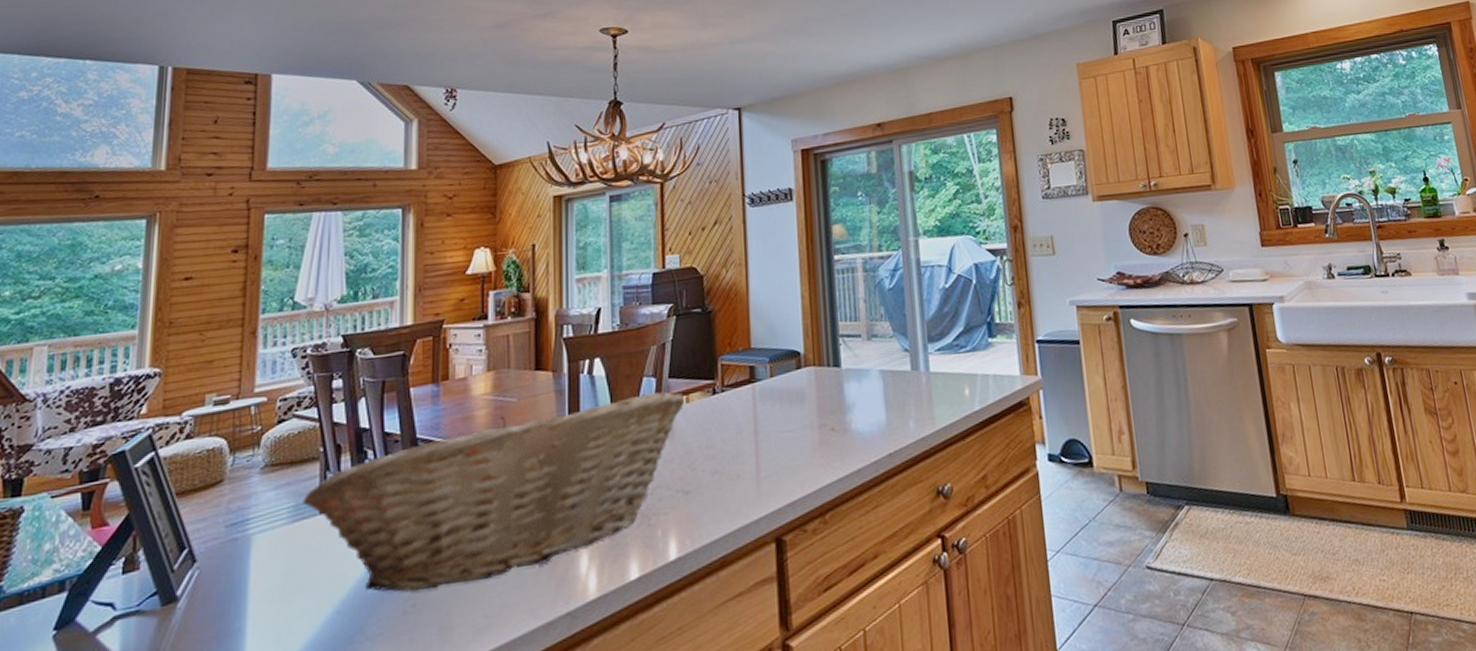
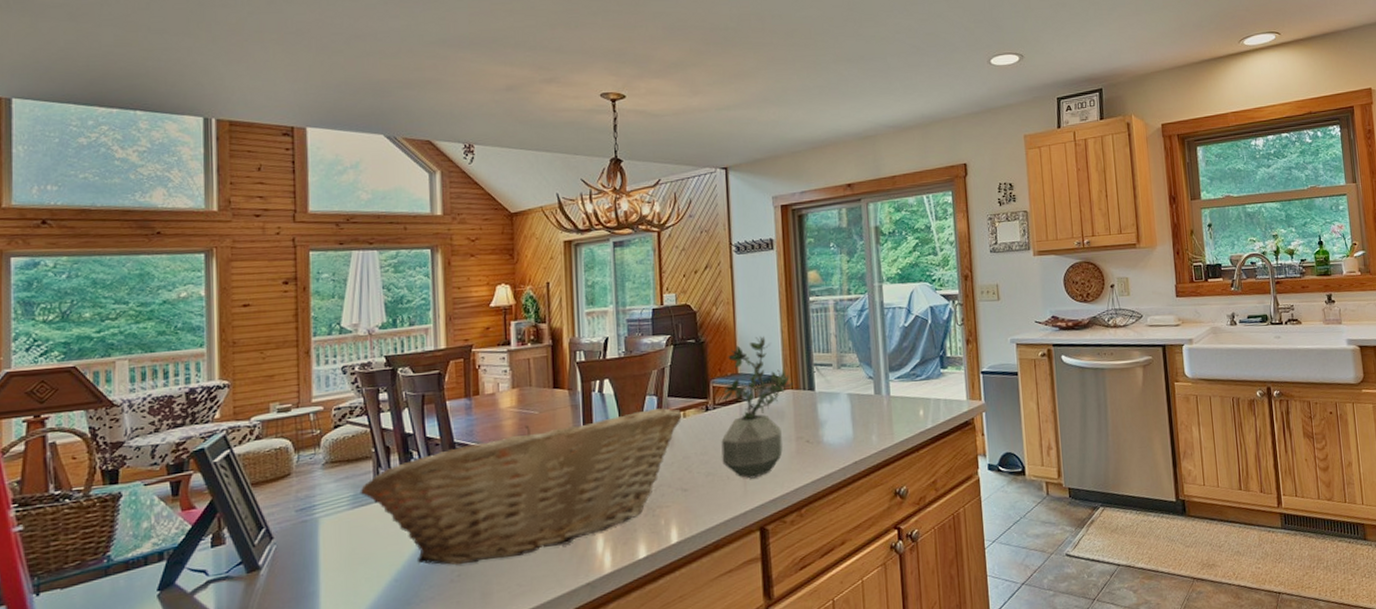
potted plant: none [730,303,815,477] -> present [721,336,793,479]

